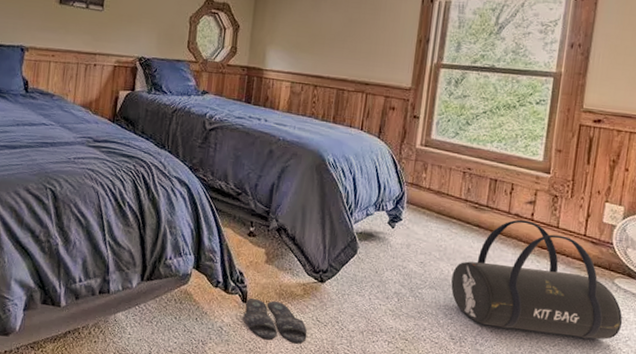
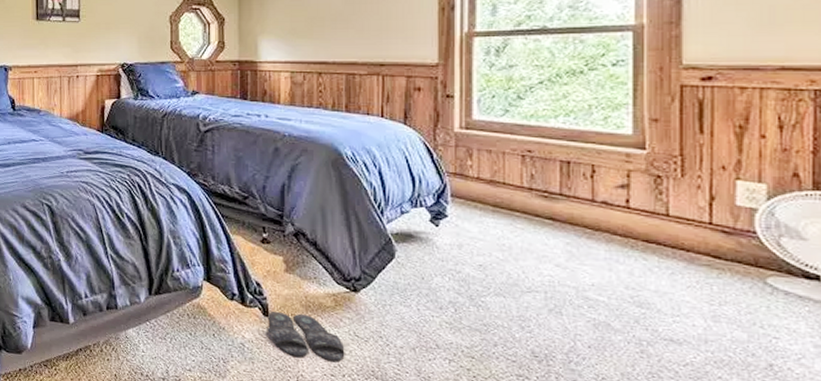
duffel bag: present [451,219,623,340] -> none [524,208,789,358]

